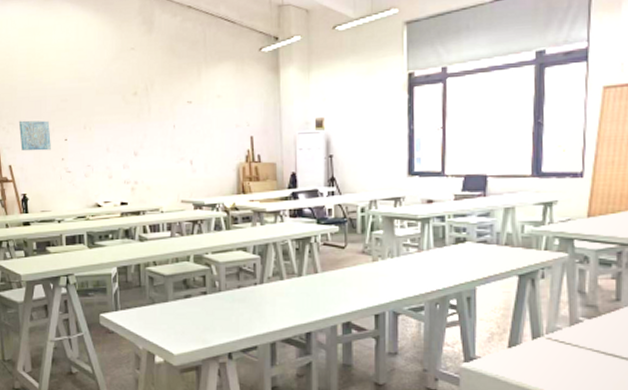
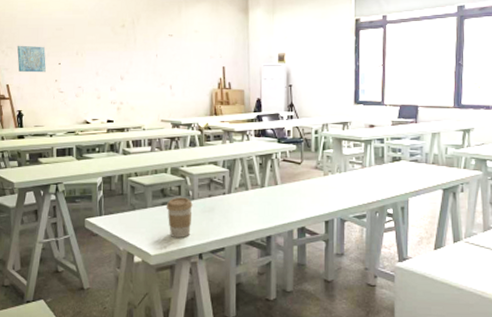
coffee cup: none [189,289,220,335] -> present [166,197,193,238]

